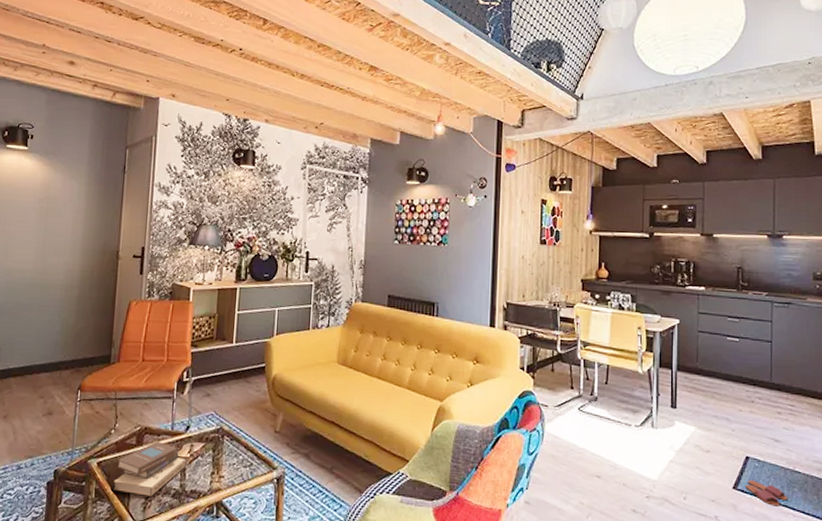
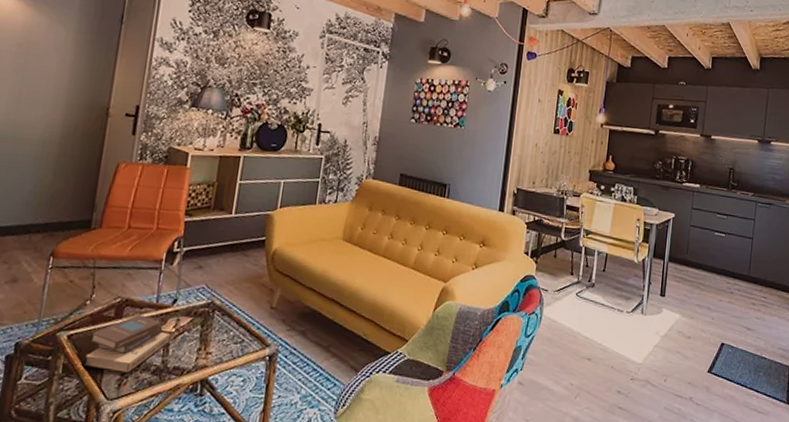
slippers: present [745,480,787,506] -> none [718,364,753,389]

